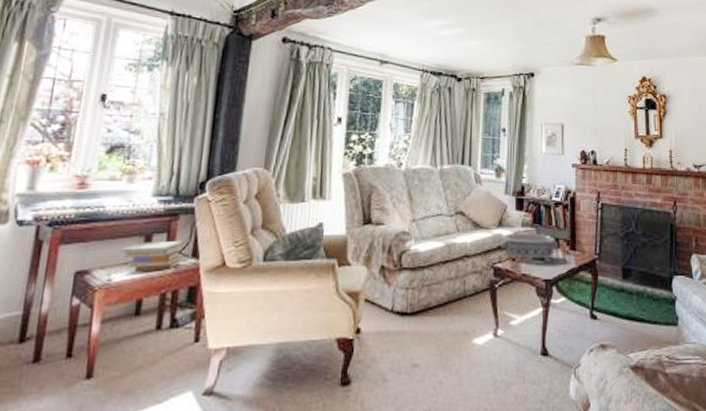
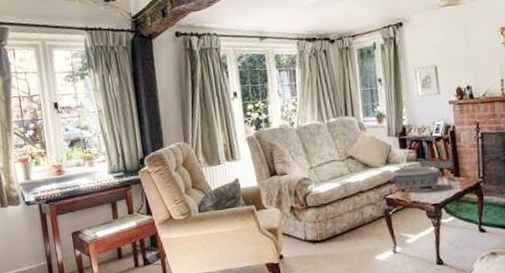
books: present [120,240,183,273] -> none [97,203,140,230]

